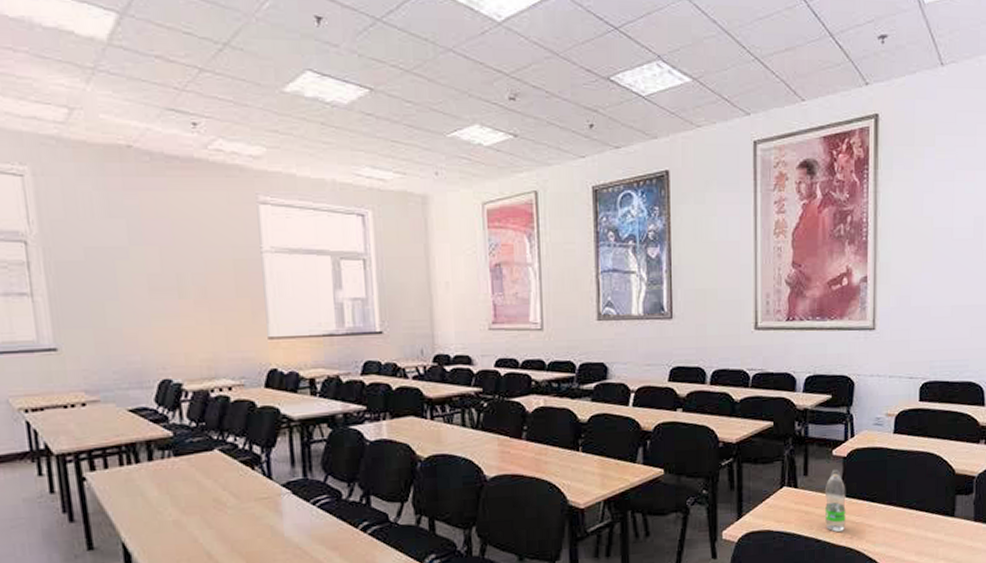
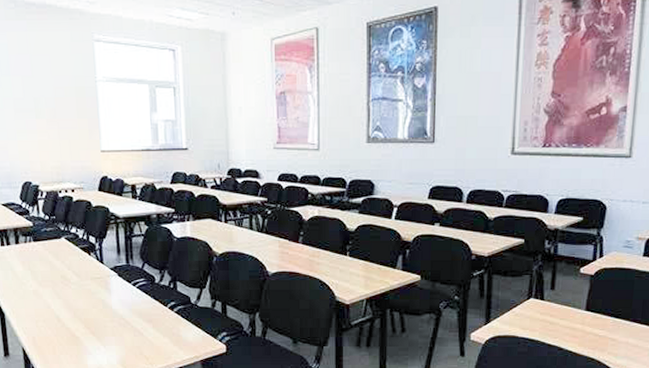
bottle: present [824,469,846,532] -> none [568,286,592,342]

